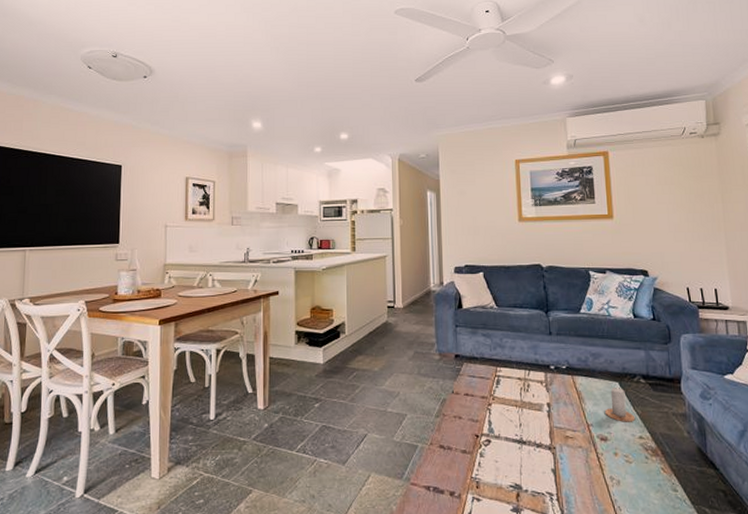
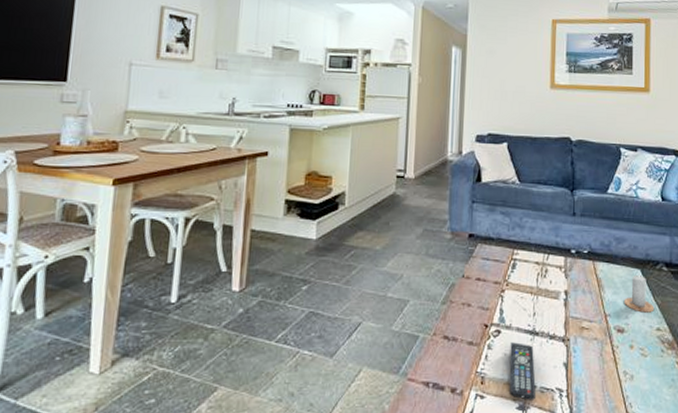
remote control: none [500,451,529,503] -> present [509,342,537,400]

